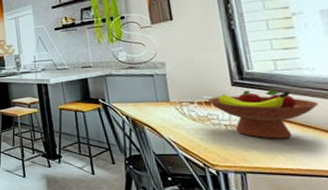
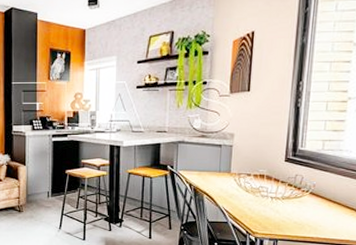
fruit bowl: present [207,90,319,139] -> none [262,166,346,212]

